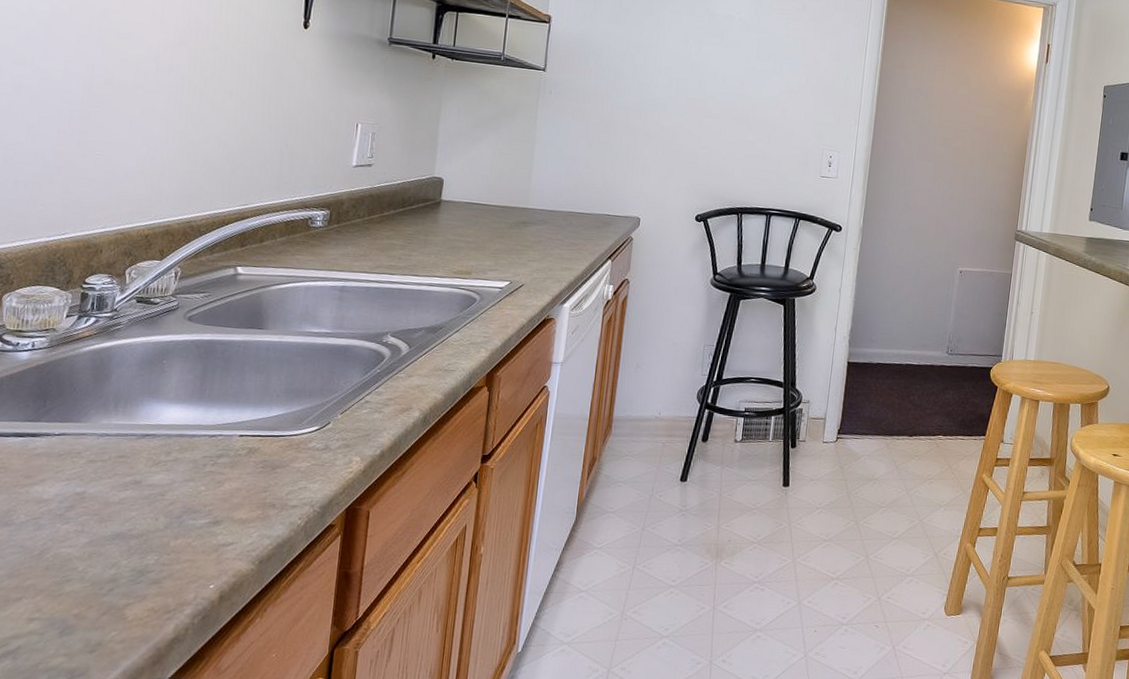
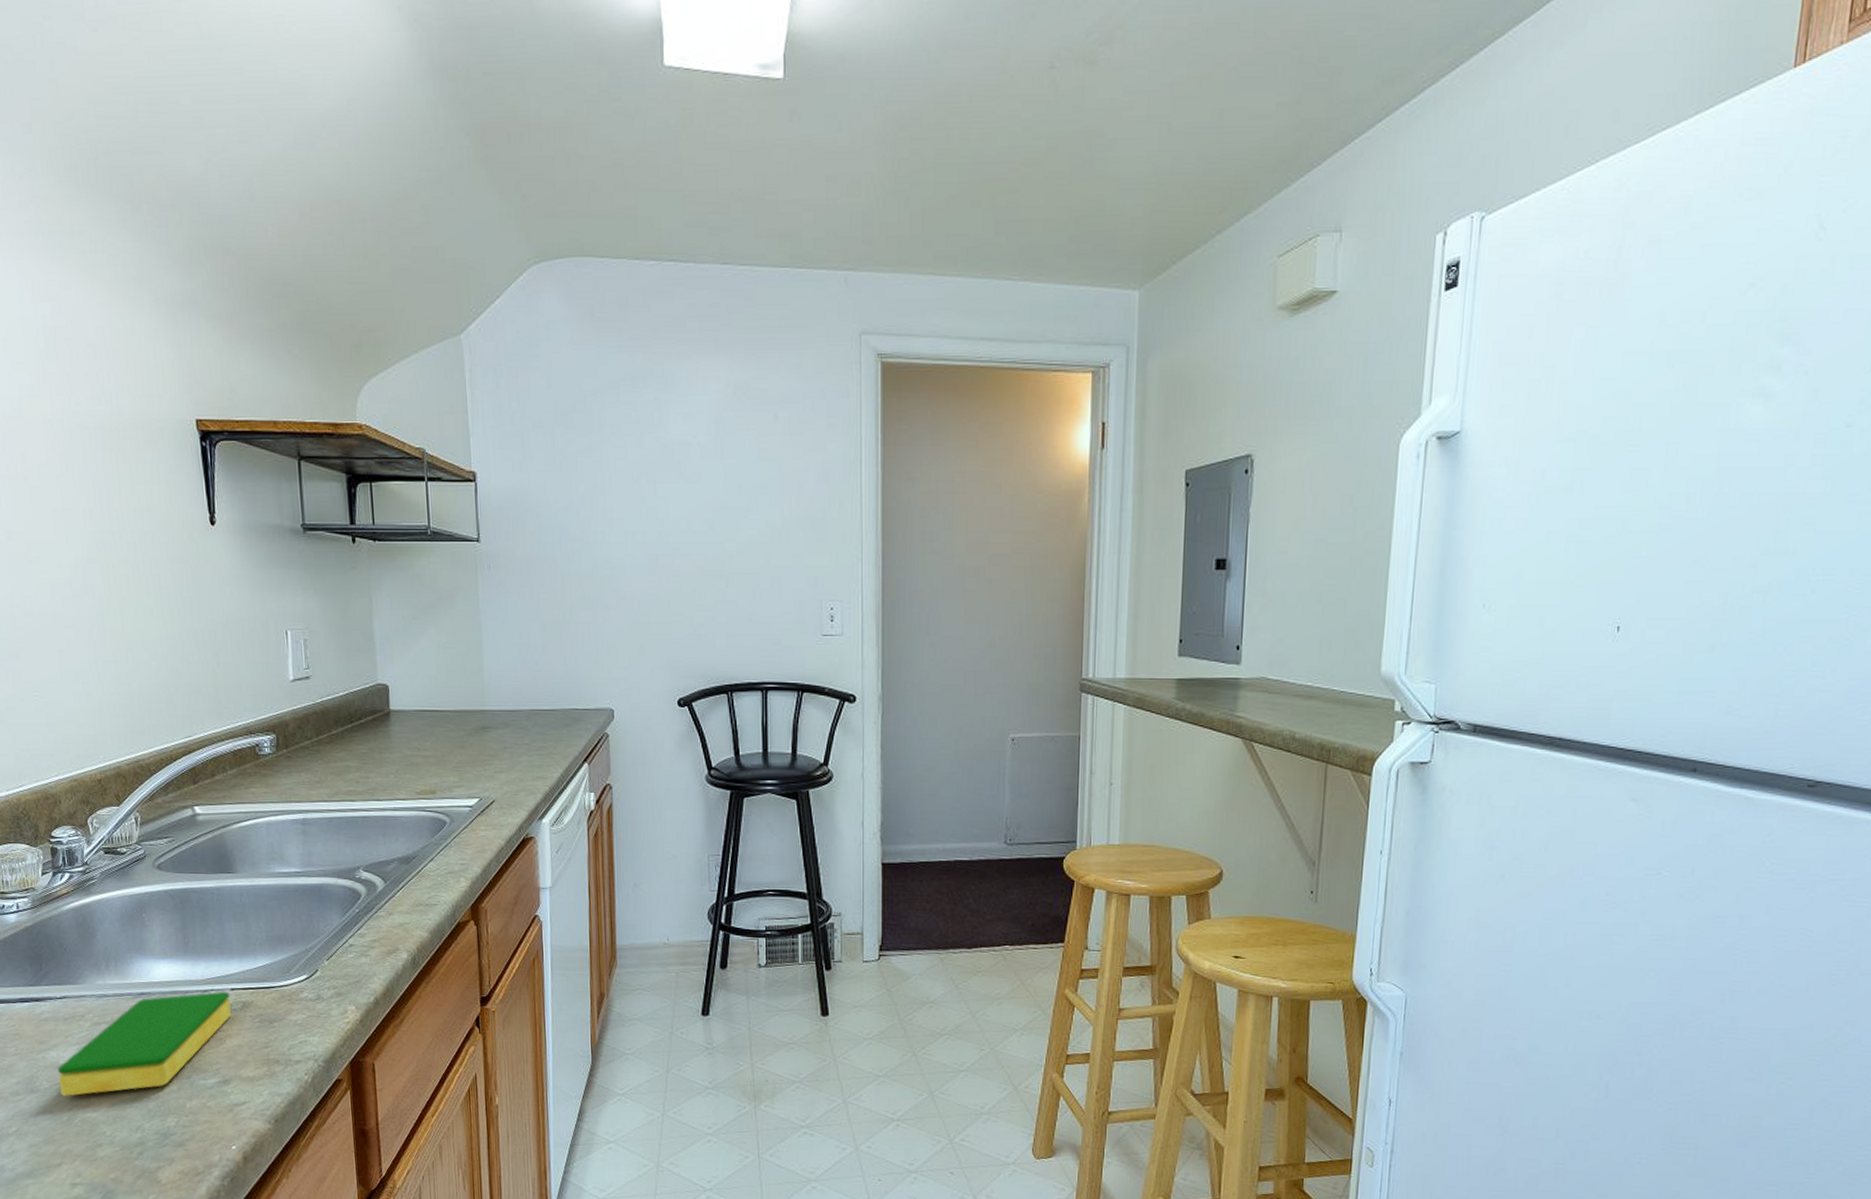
dish sponge: none [37,437,237,531] -> present [58,991,232,1096]

